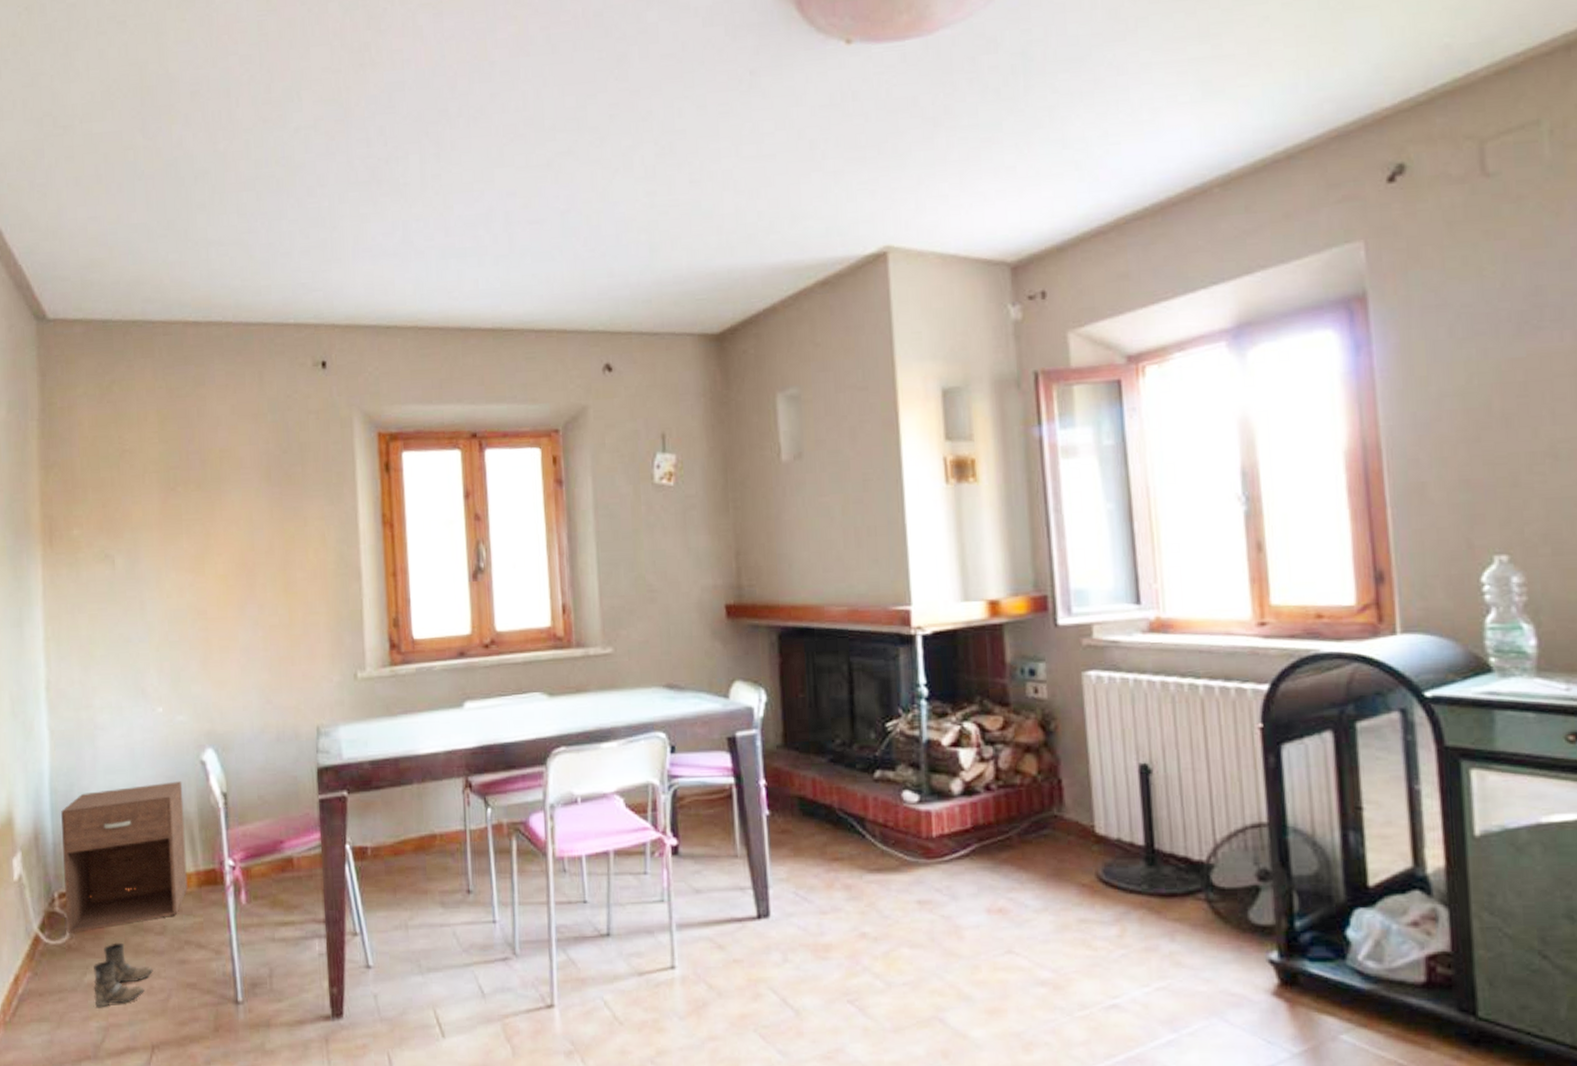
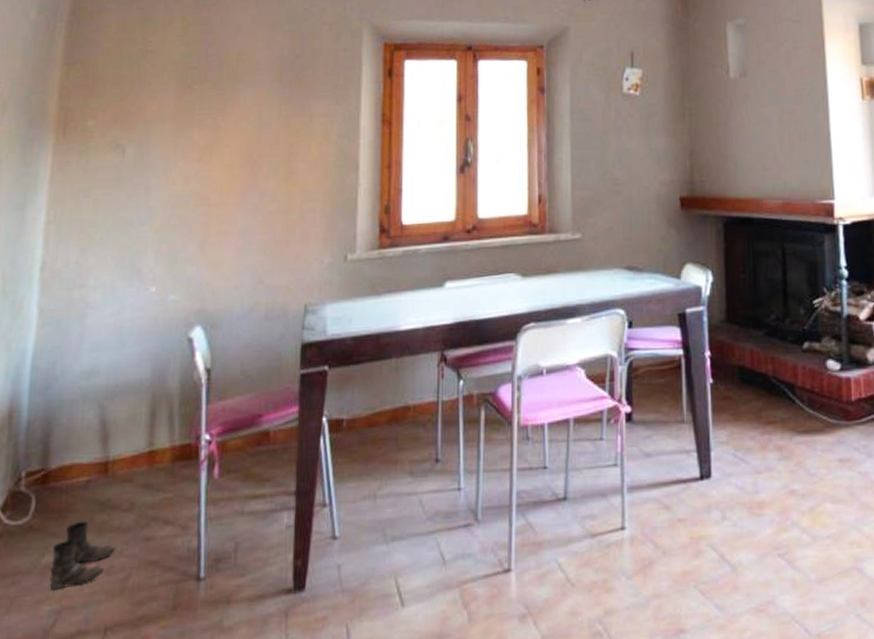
nightstand: present [61,781,188,933] -> none [30,358,167,513]

